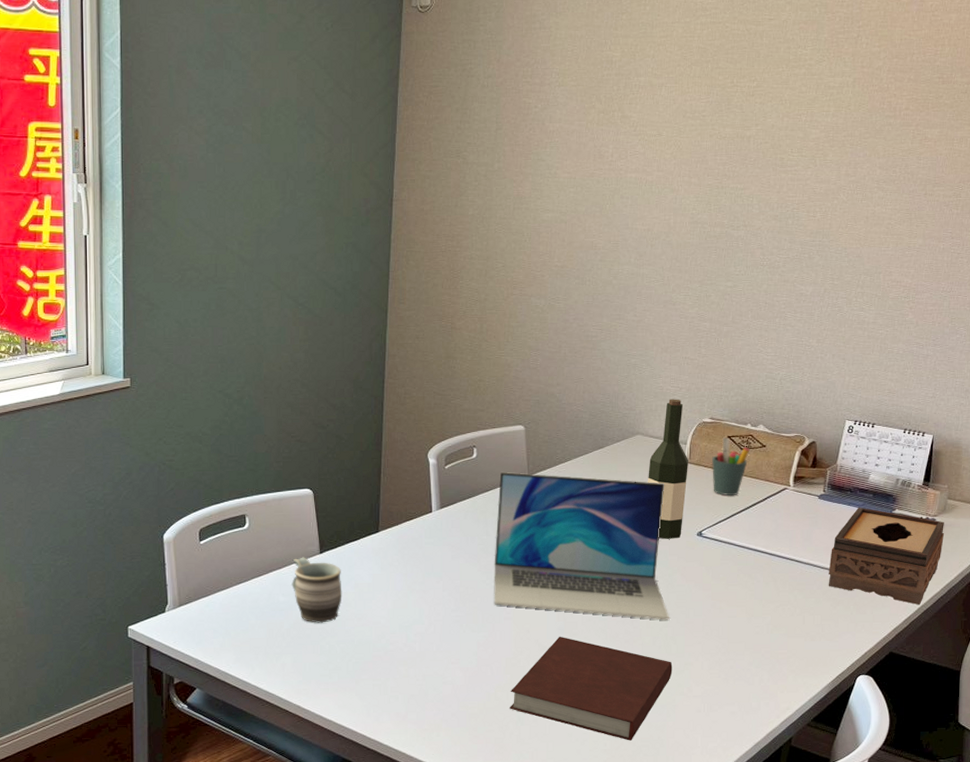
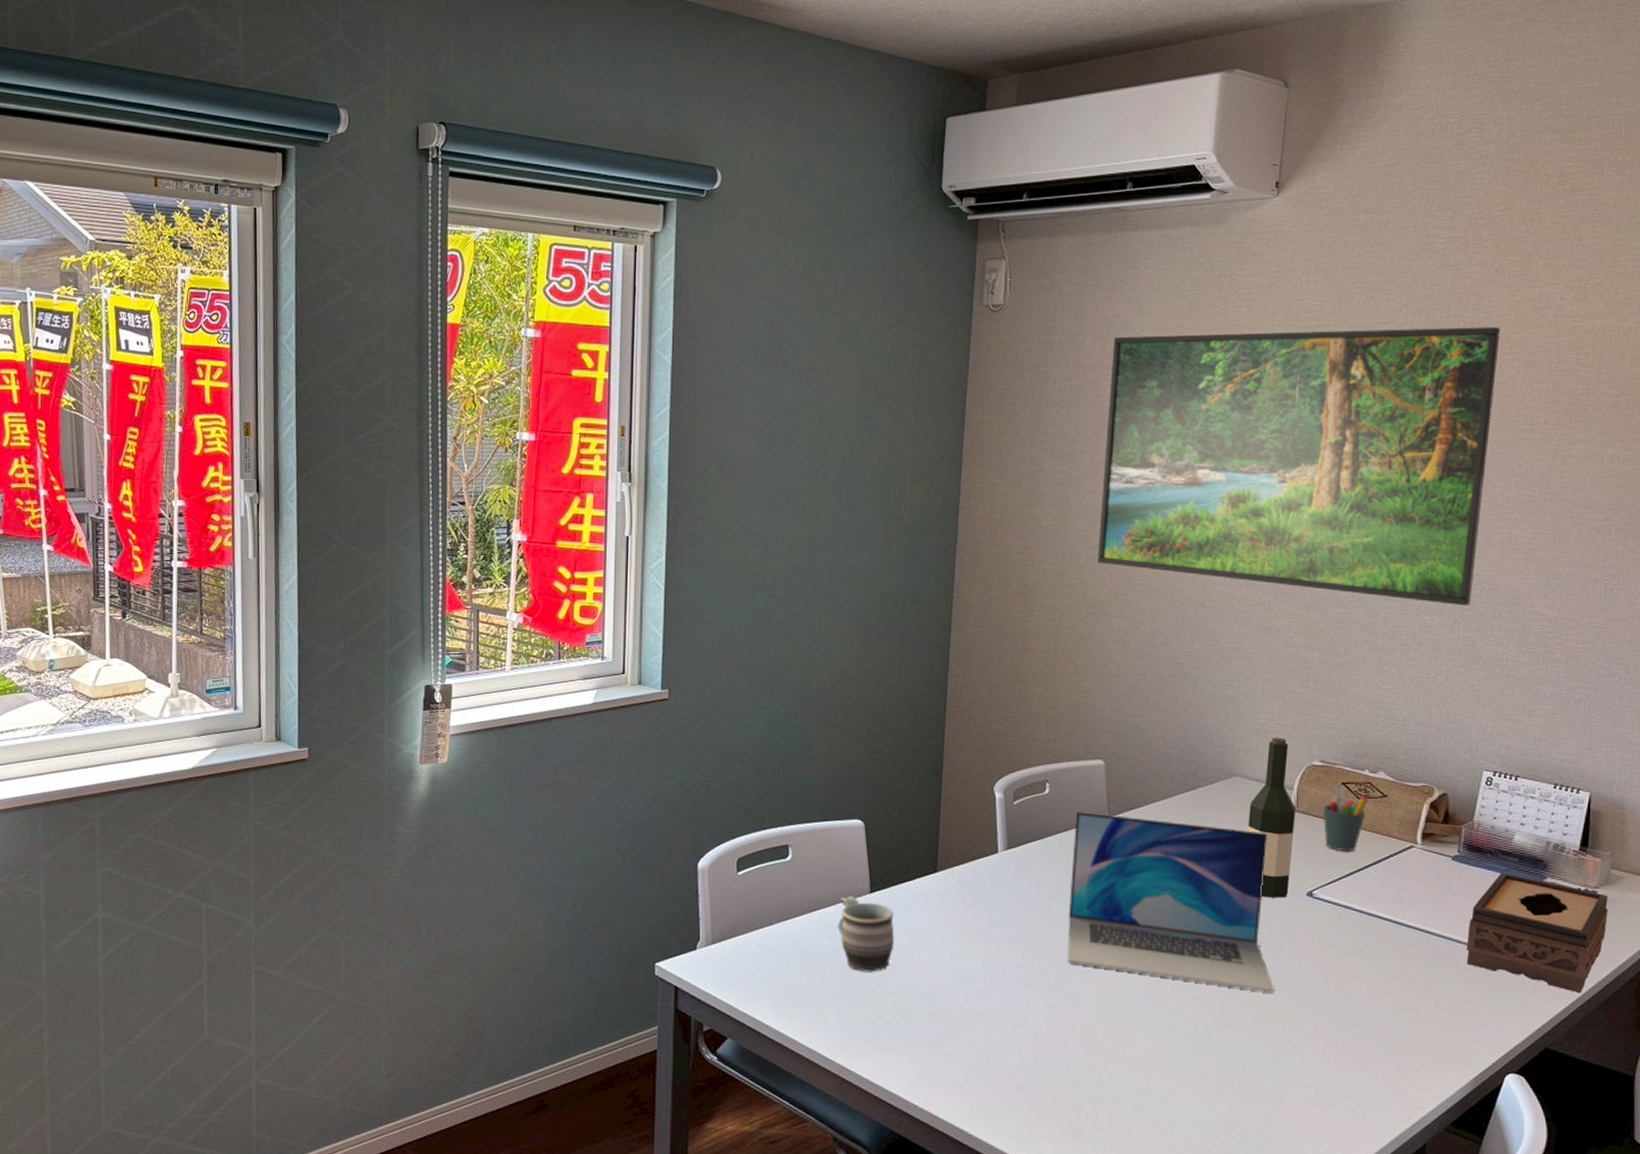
notebook: present [510,636,673,741] -> none [1086,1004,1279,1134]
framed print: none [518,22,871,277] -> present [1098,327,1501,606]

